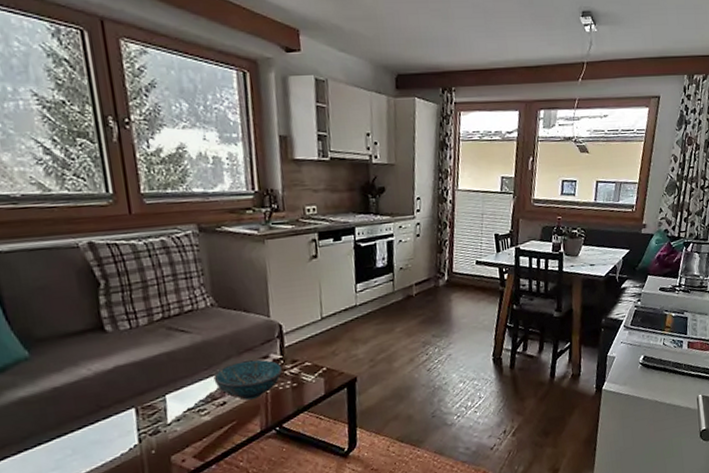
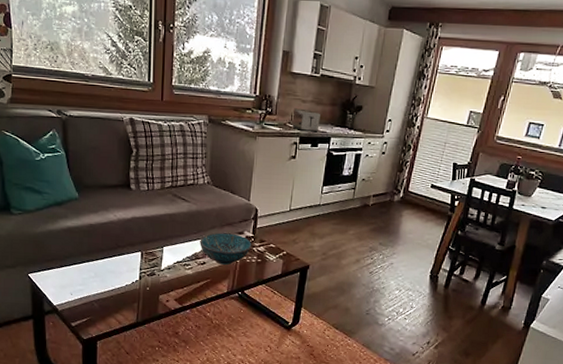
toaster: none [304,199,340,226] -> present [292,108,320,133]

